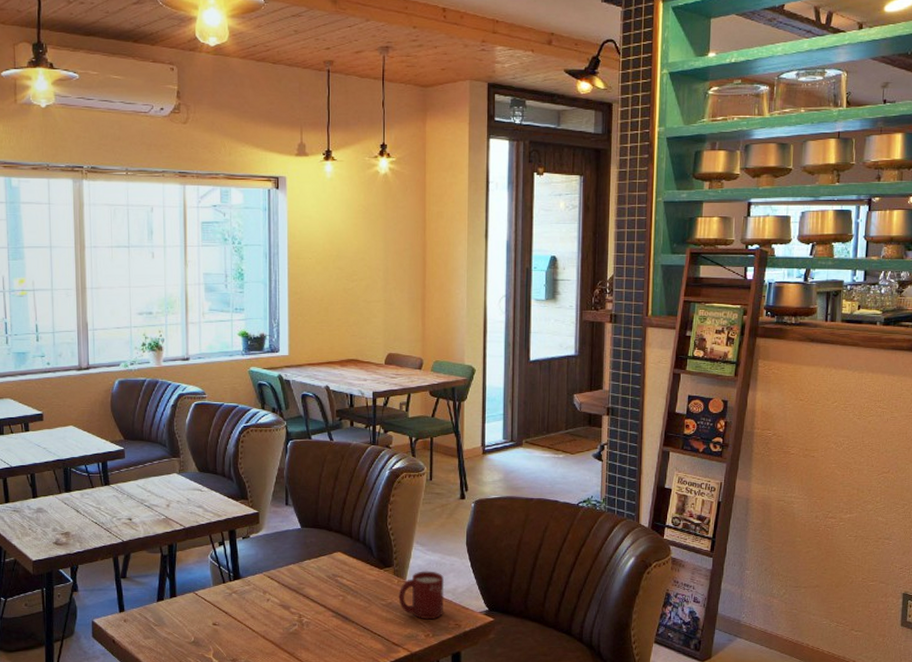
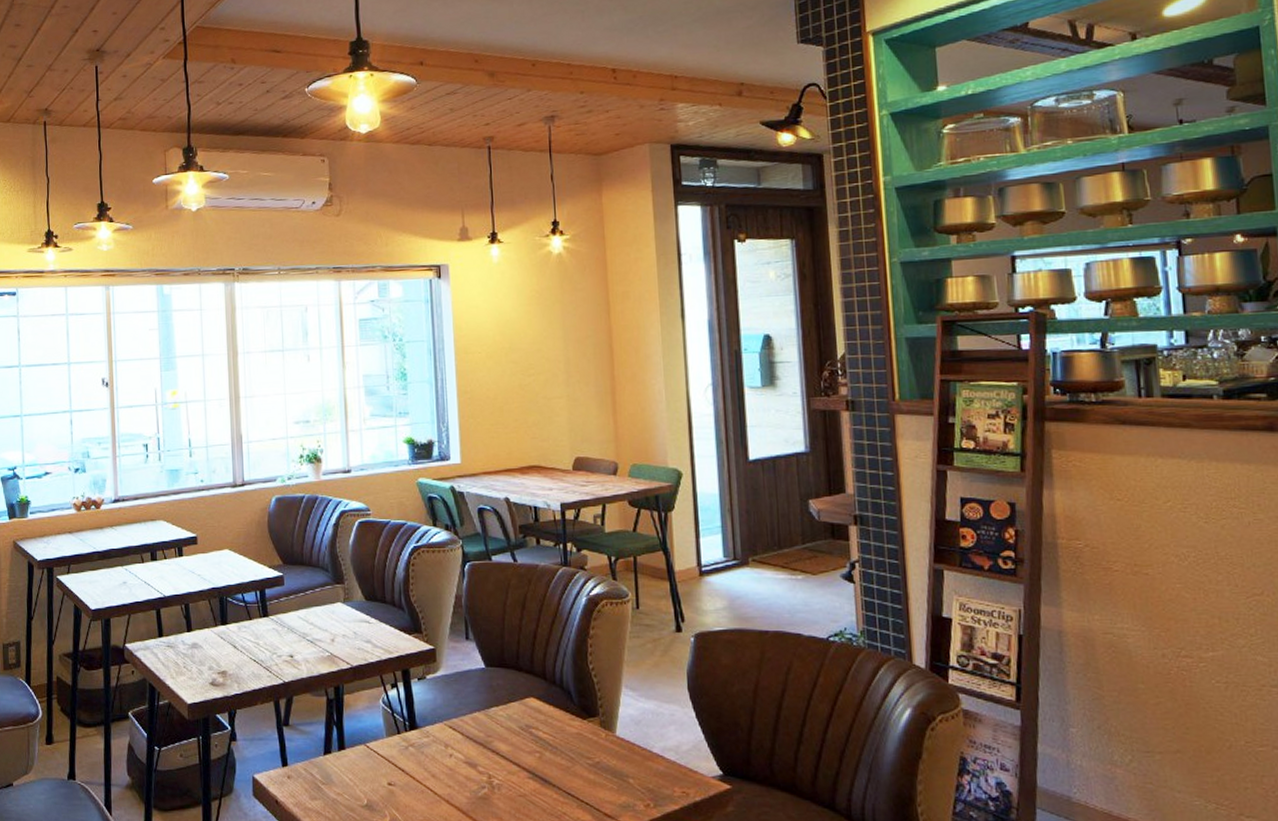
cup: present [398,571,445,620] -> none [607,722,667,786]

